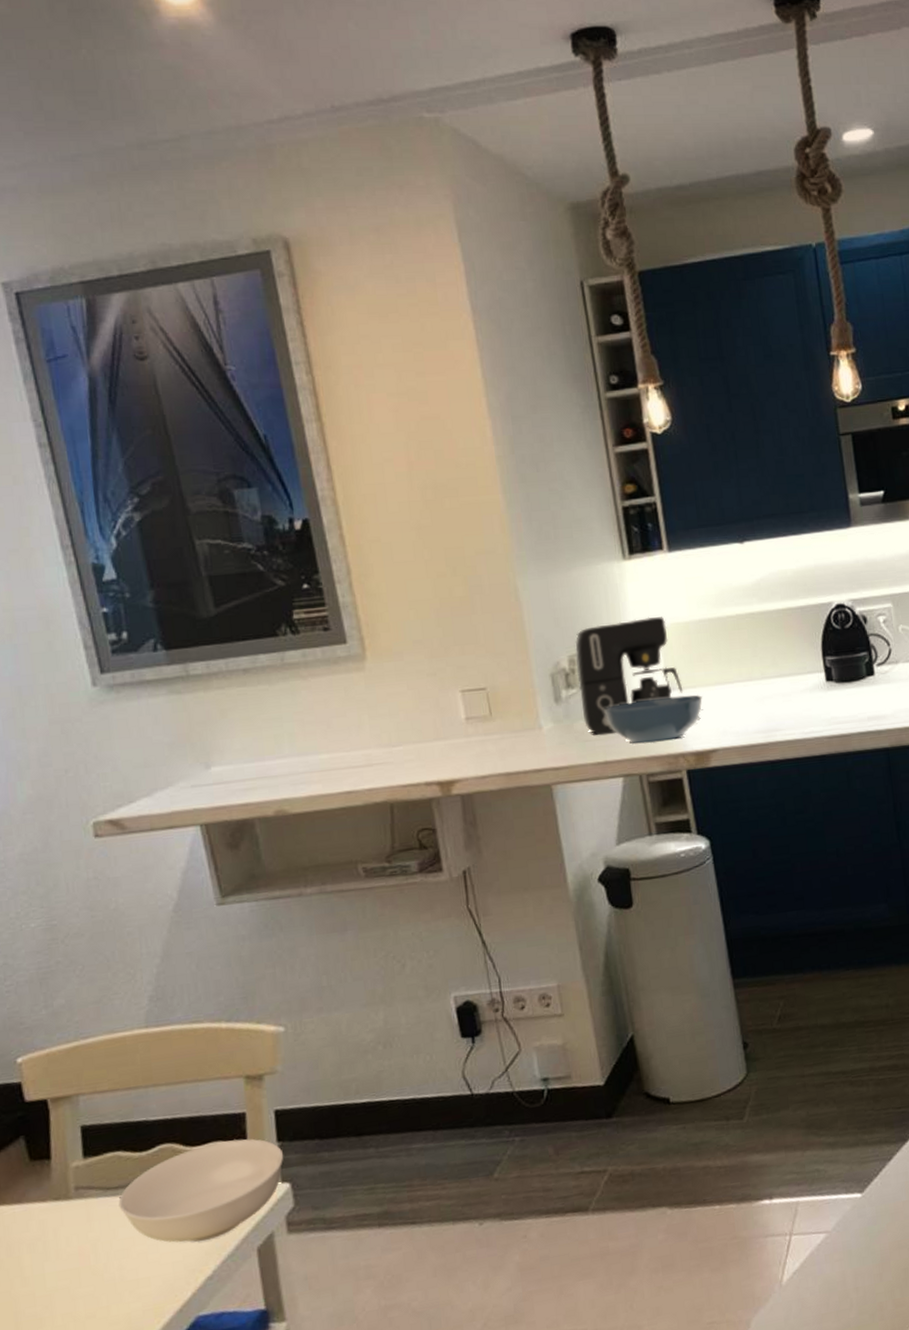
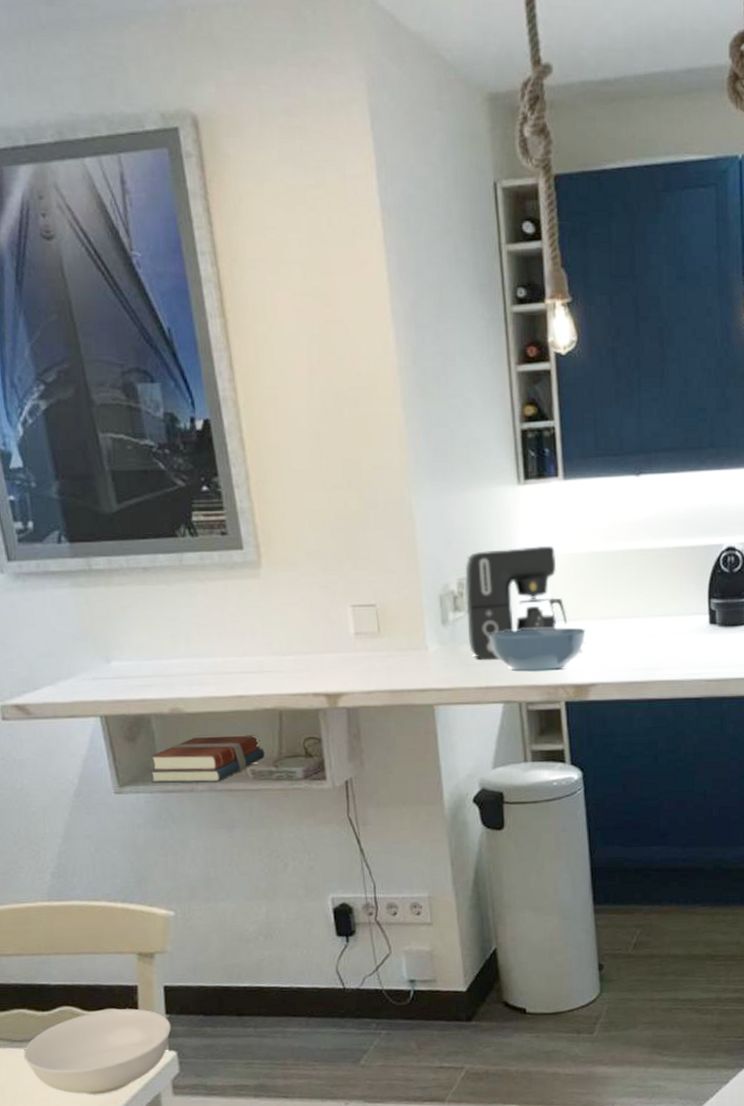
books: none [254,830,377,890] -> present [149,735,265,783]

